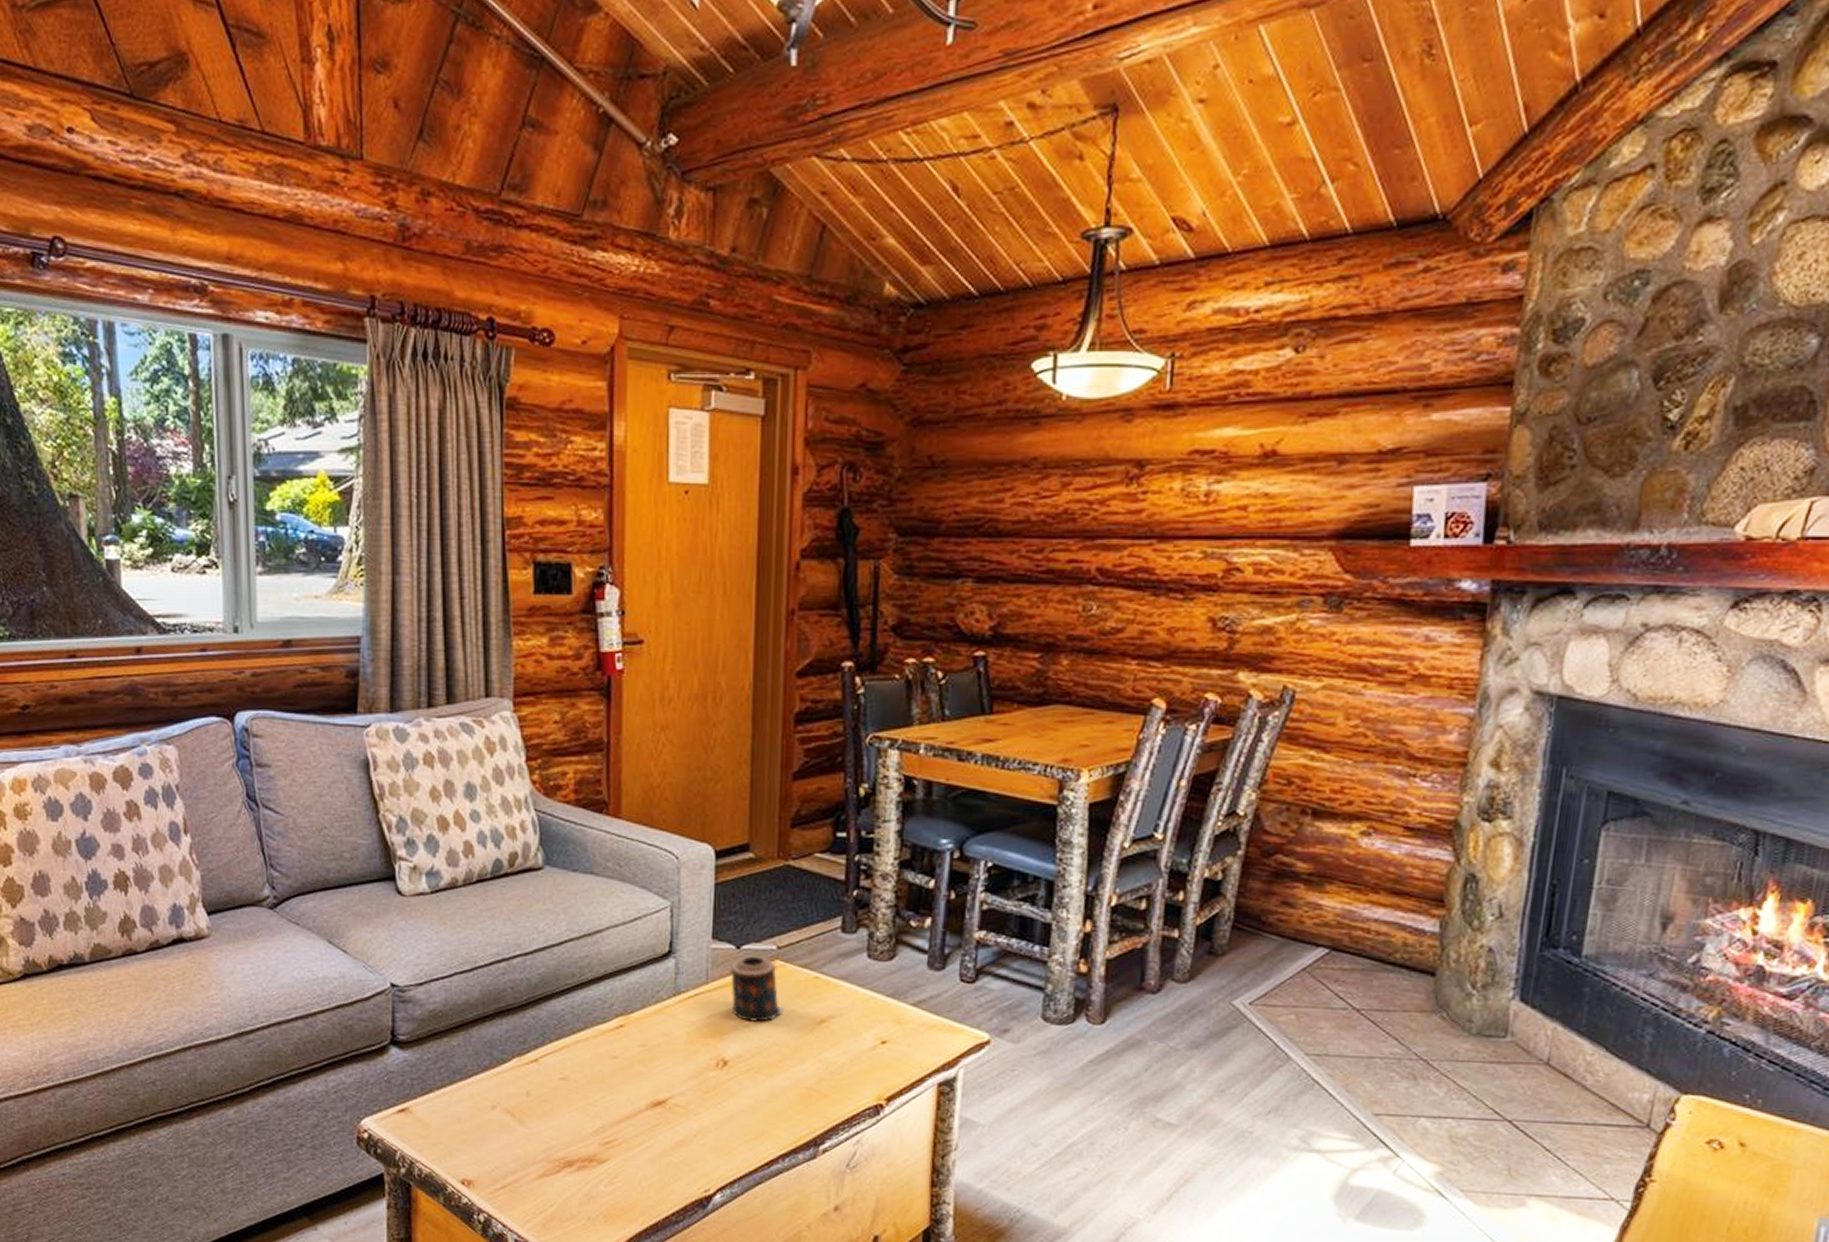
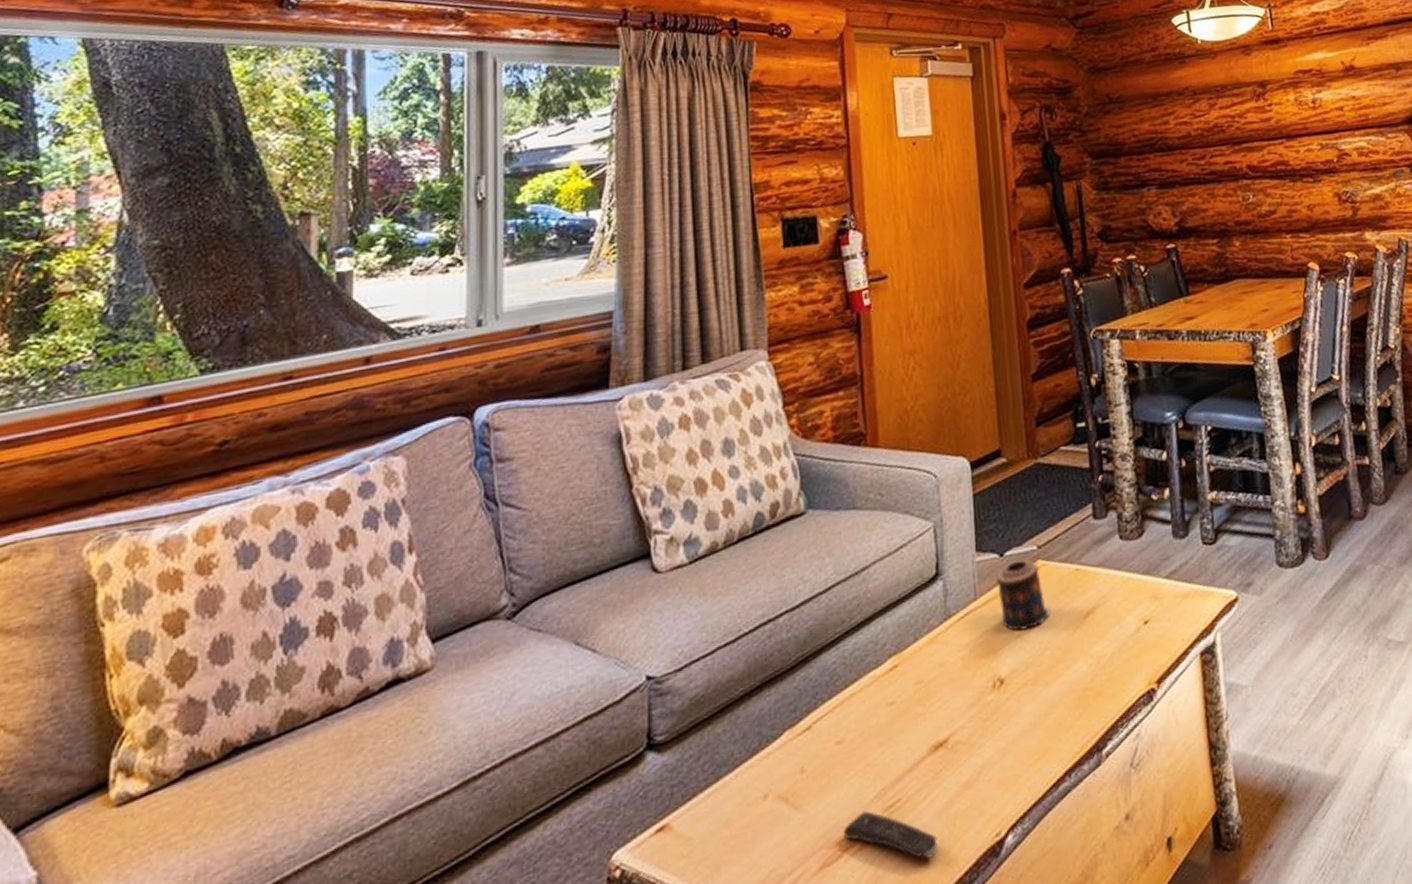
remote control: none [562,1140,649,1194] -> present [843,811,938,859]

